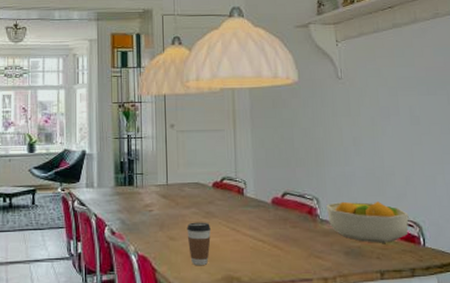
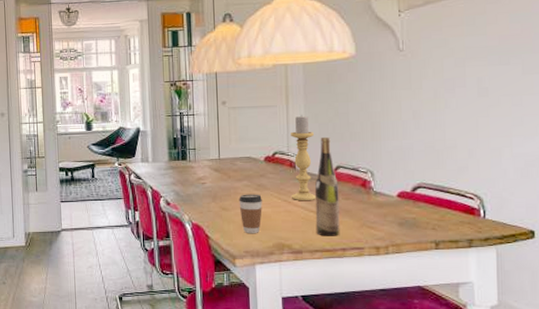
candle holder: none [238,140,264,230] -> present [291,115,316,201]
wine bottle: none [262,162,289,267] -> present [314,136,340,236]
fruit bowl: present [326,201,409,243] -> none [381,174,469,215]

